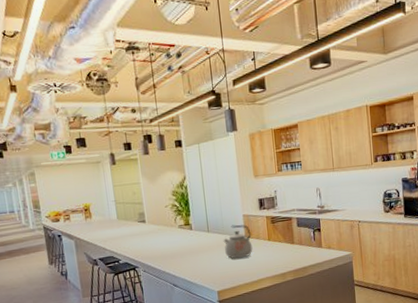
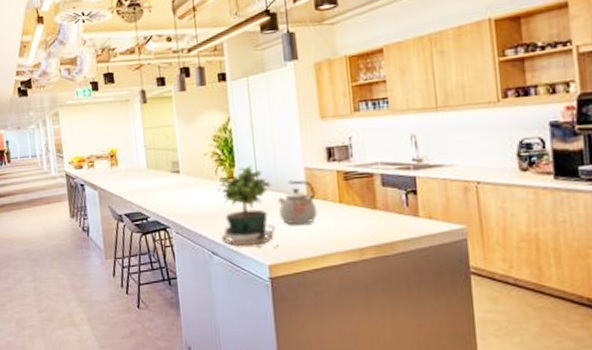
potted plant: none [176,213,225,279] -> present [217,164,279,248]

